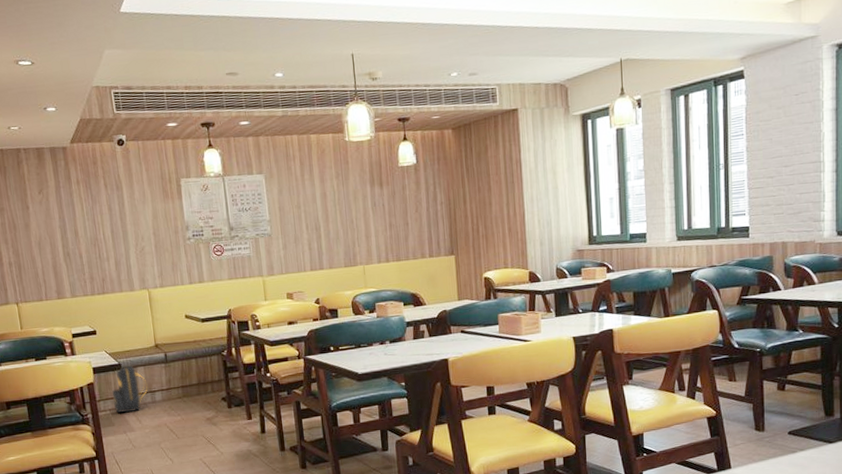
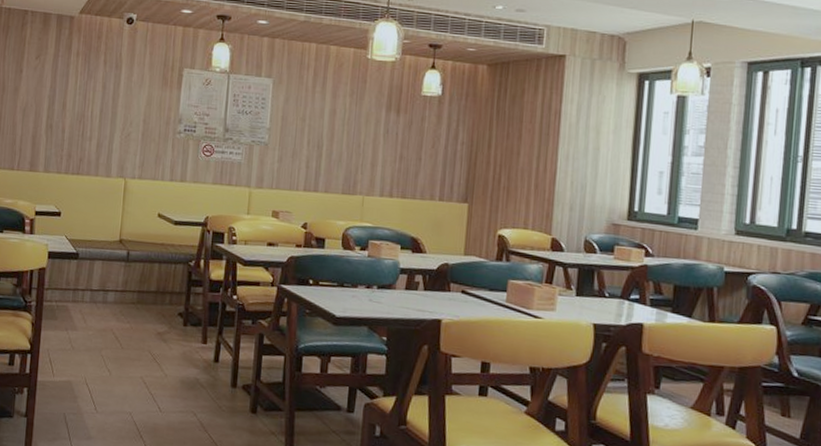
backpack: present [112,364,148,413] -> none [62,253,102,309]

